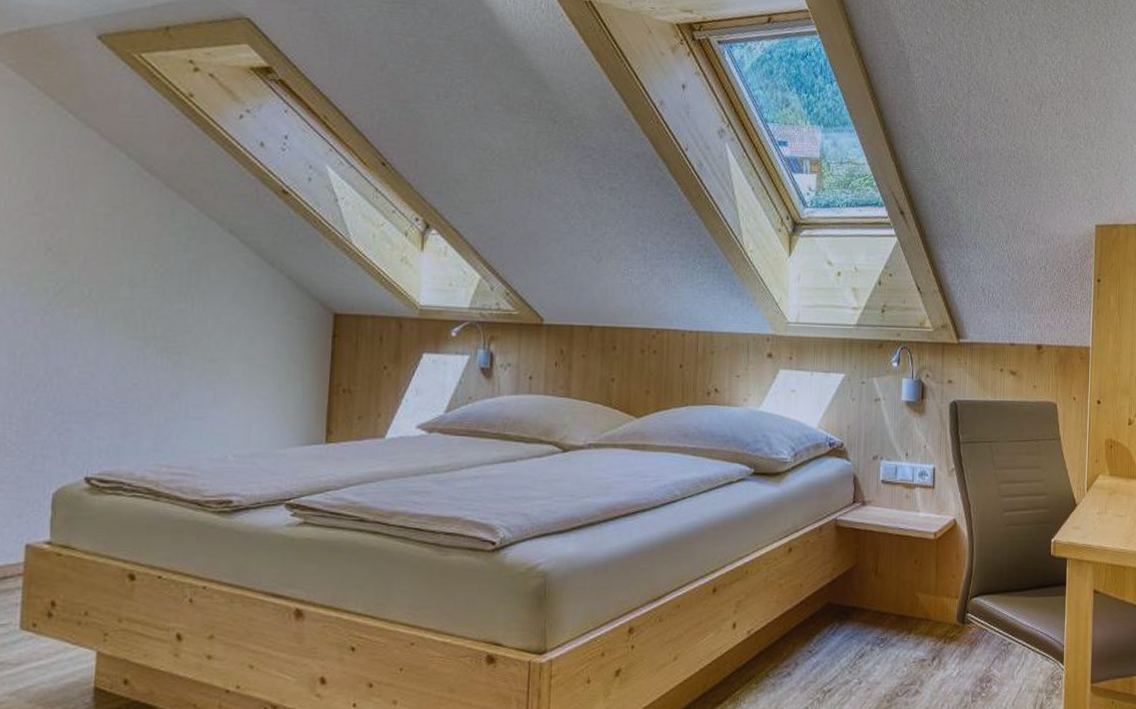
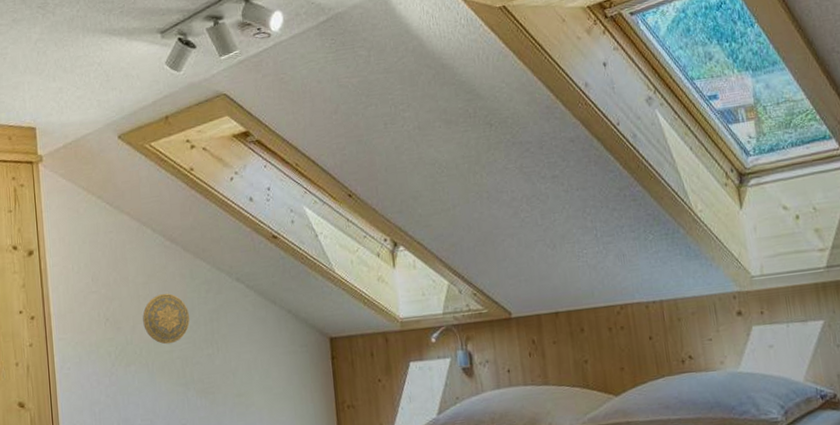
decorative plate: none [98,230,163,290] -> present [143,293,190,345]

